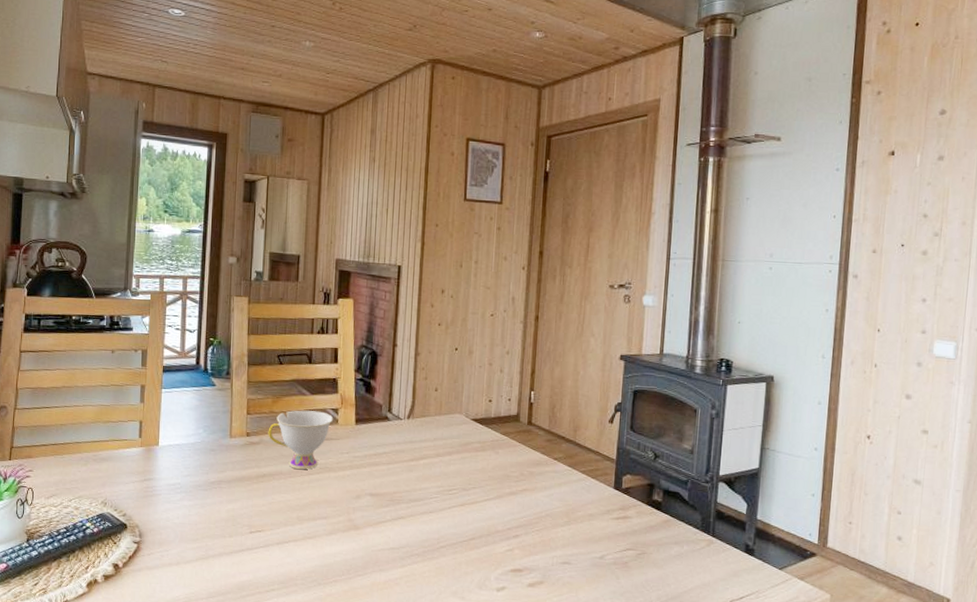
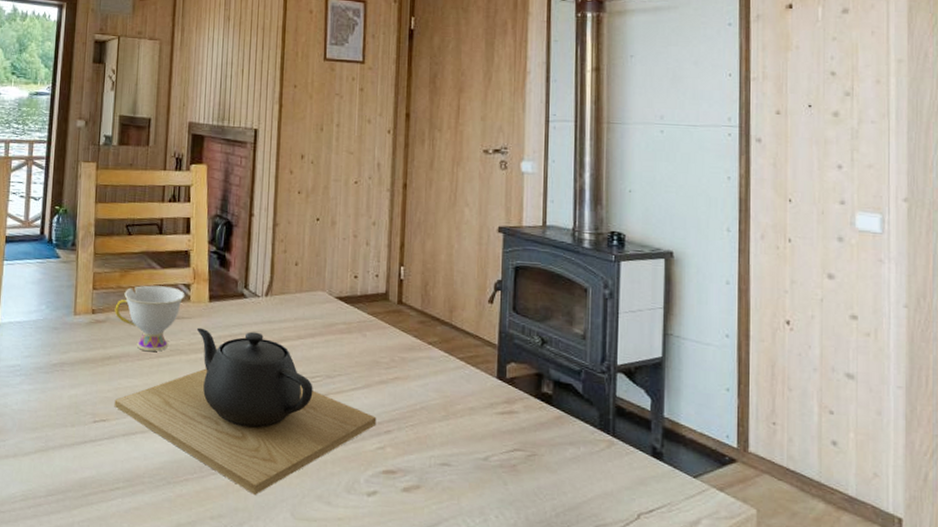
teapot: none [269,448,507,593] -> present [114,327,377,496]

